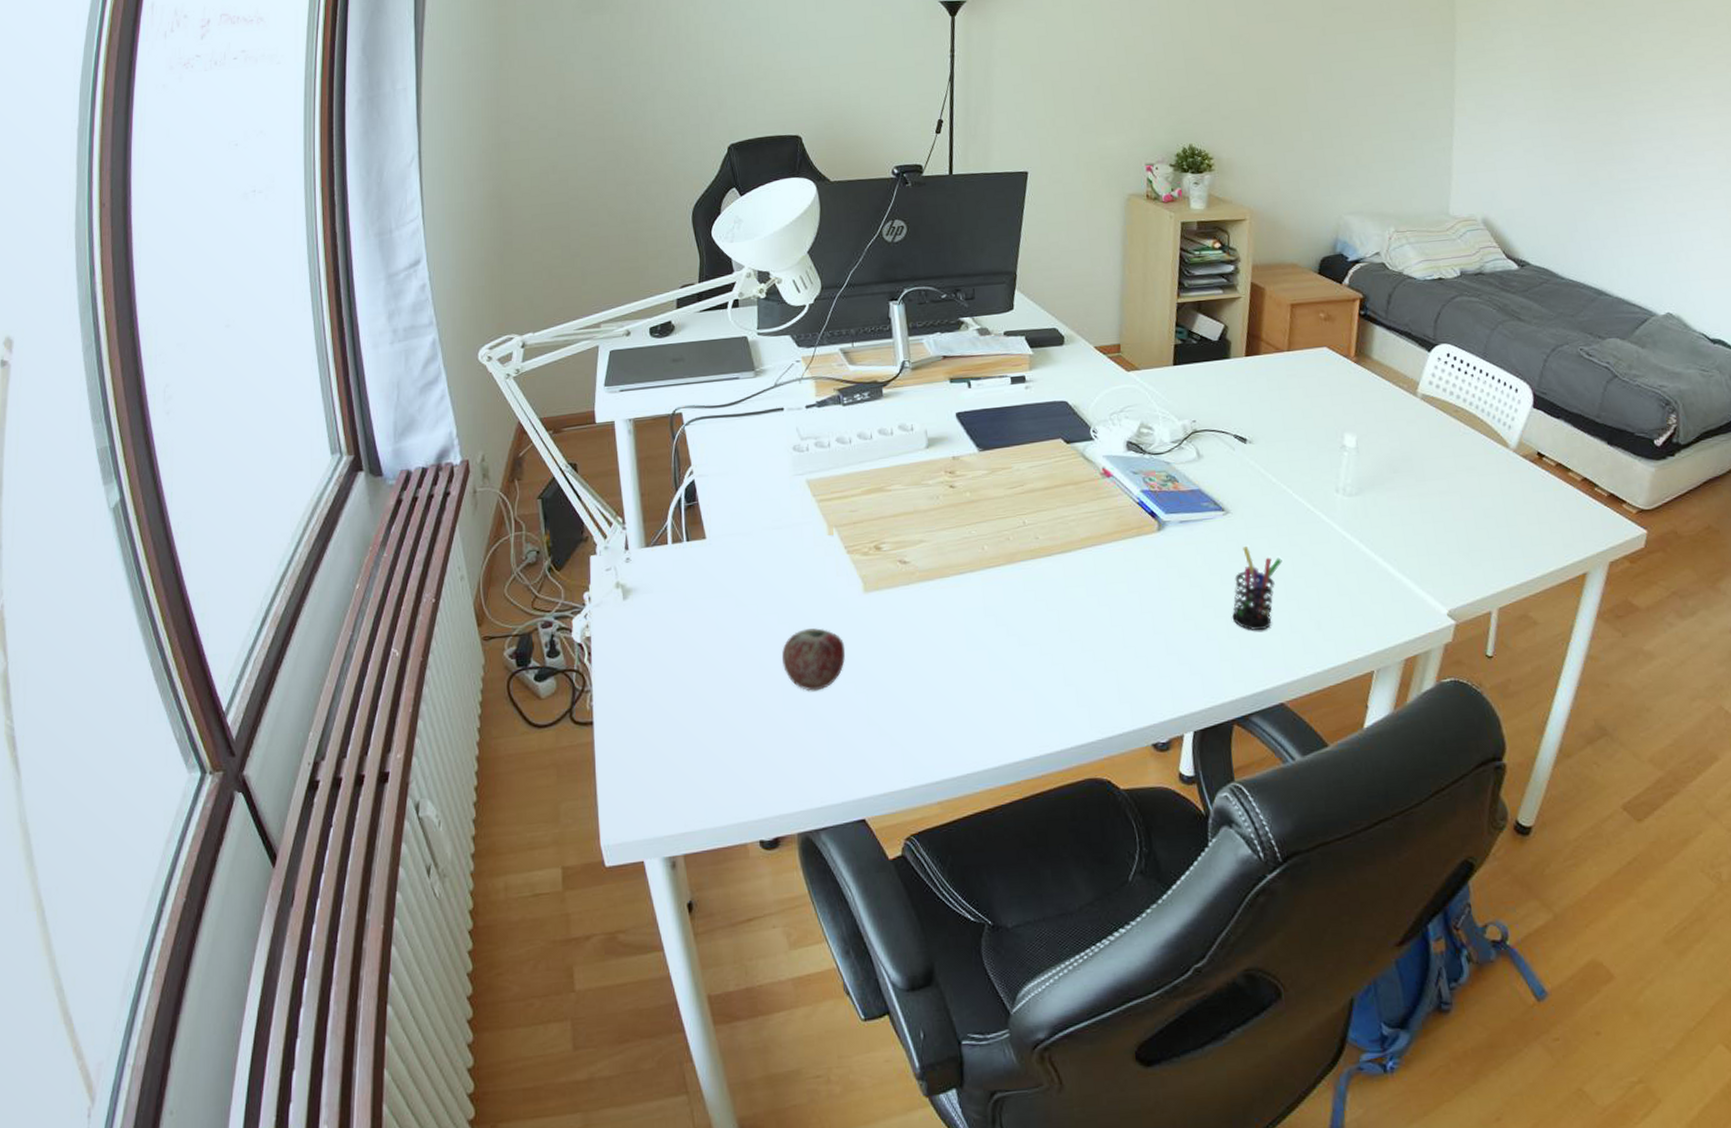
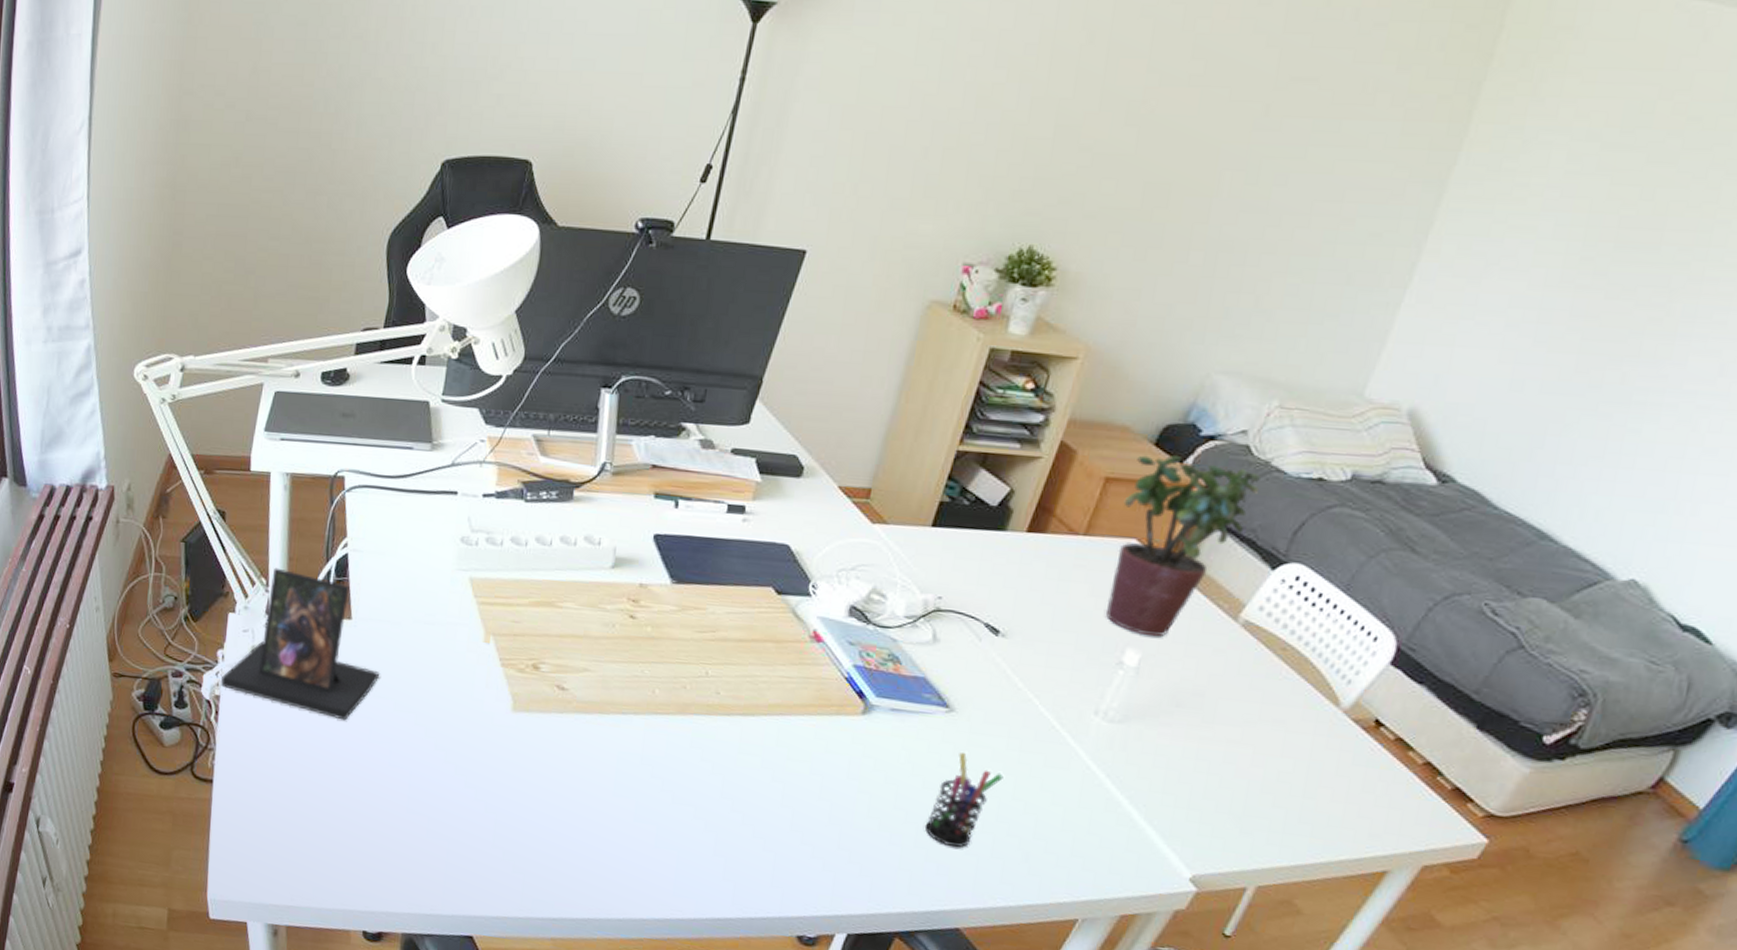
photo frame: none [590,505,740,635] -> present [221,567,380,721]
apple: present [782,628,846,692] -> none [413,735,482,801]
potted plant: none [1309,279,1402,421] -> present [1106,455,1260,637]

